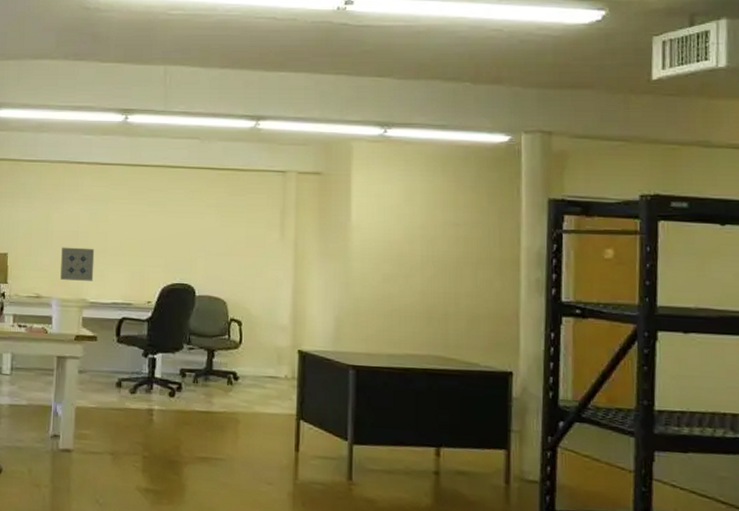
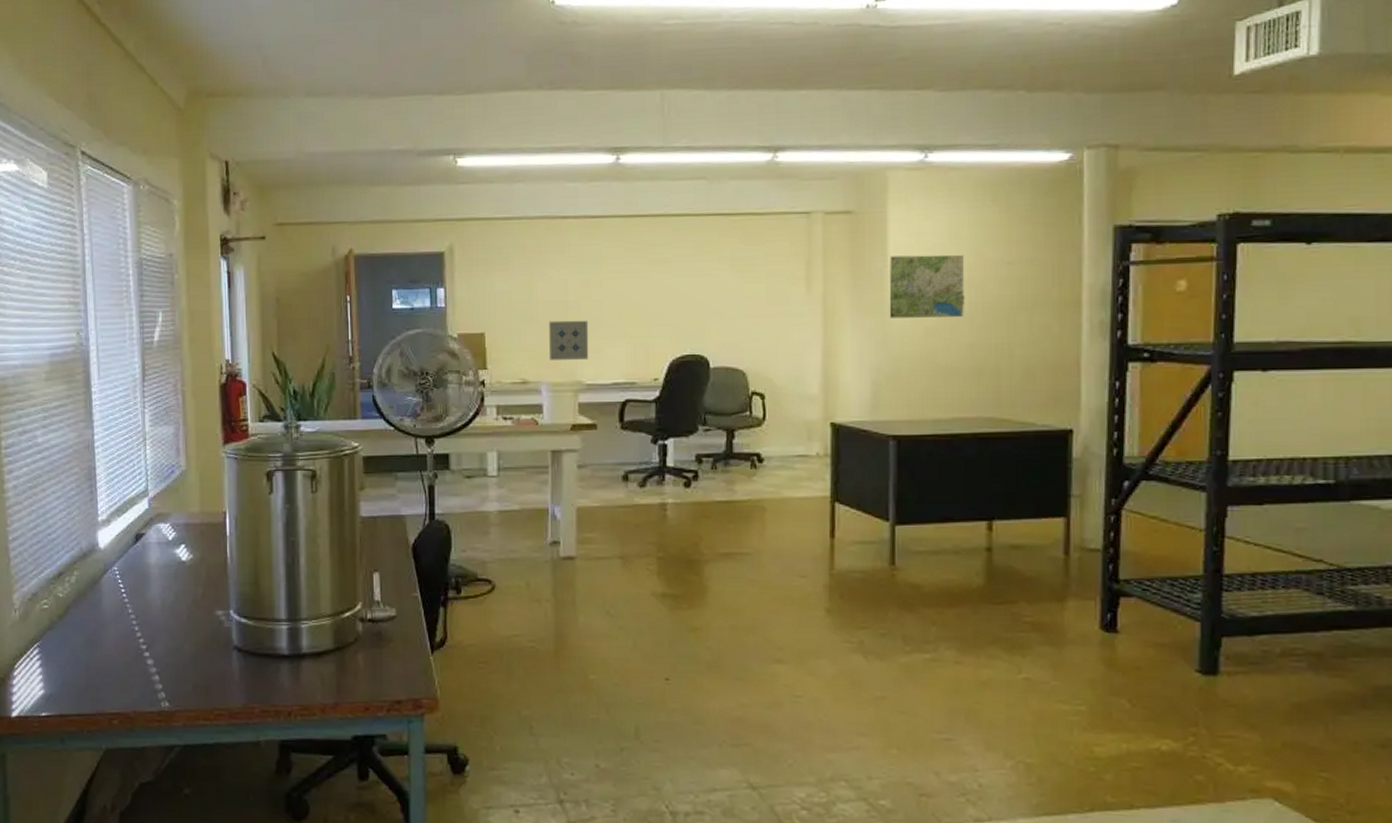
road map: none [351,212,418,267] -> present [889,254,966,318]

